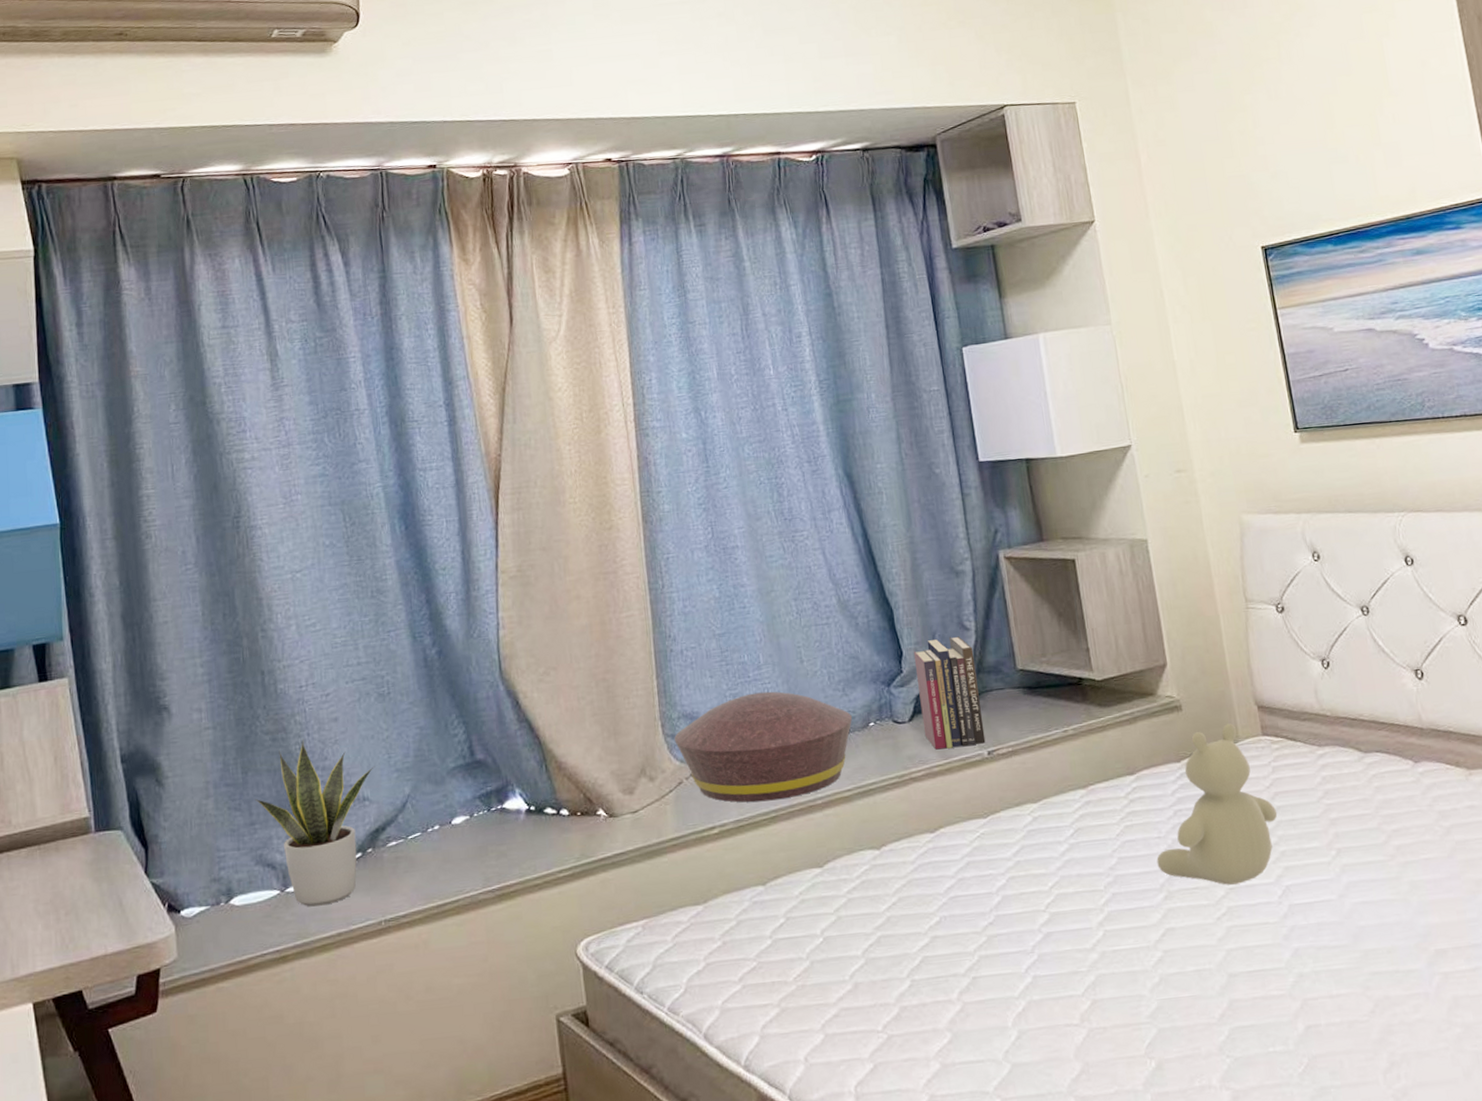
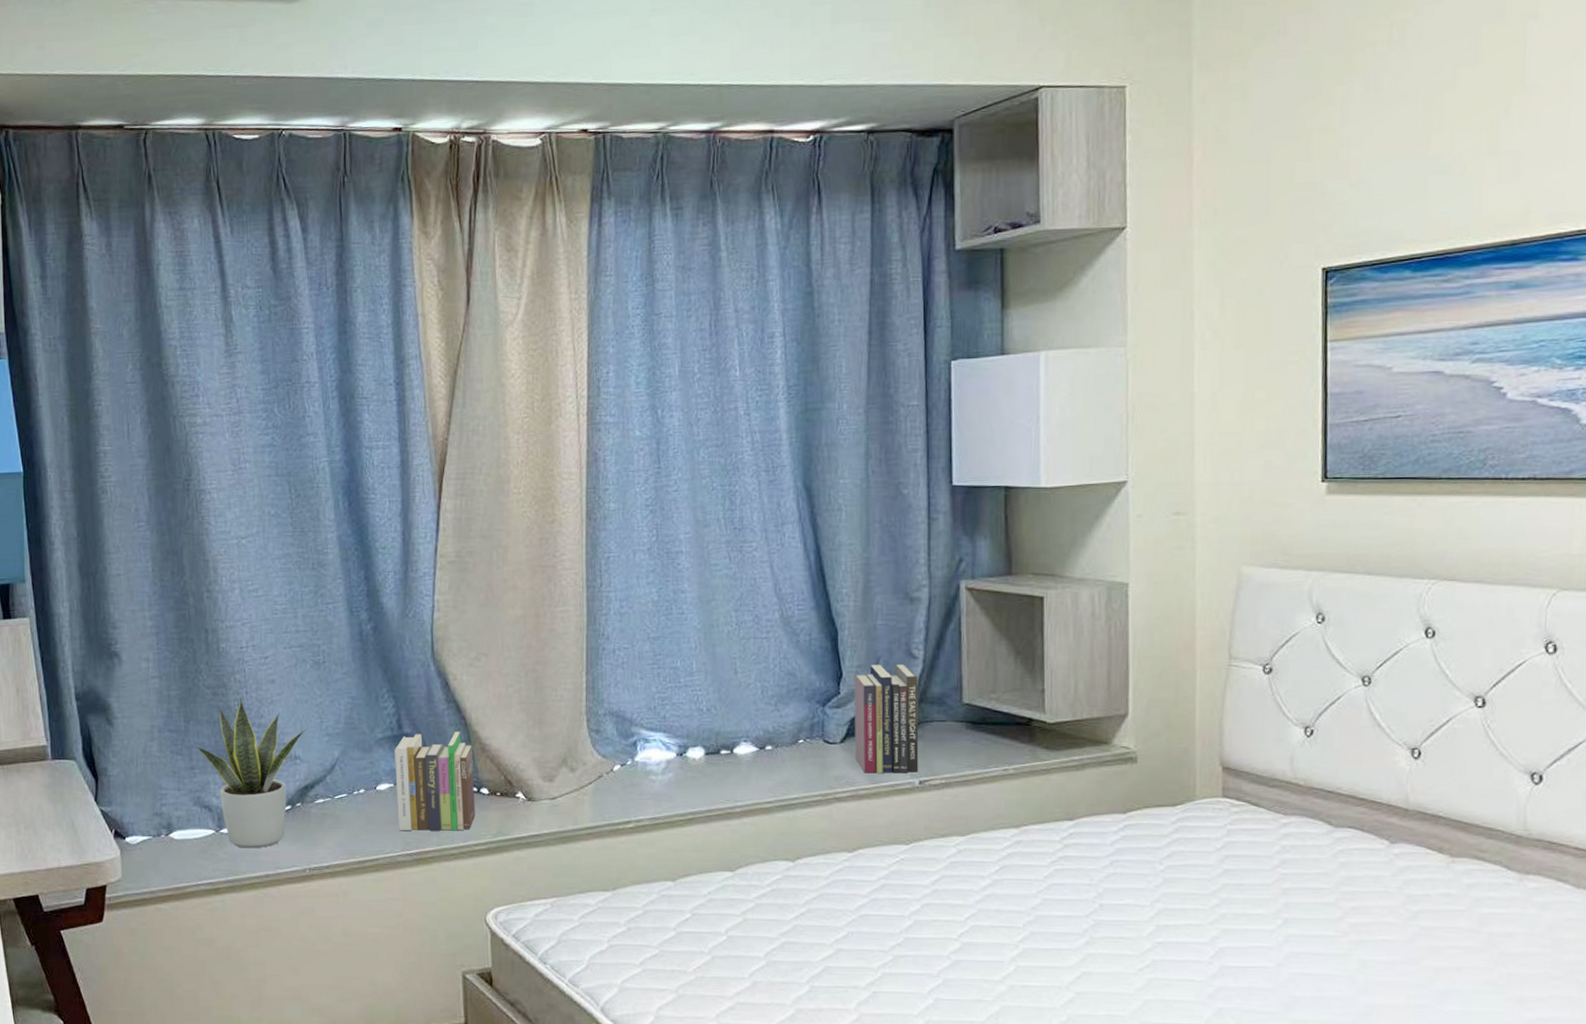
books: none [468,752,557,867] -> present [395,732,476,831]
cushion: present [674,691,853,803] -> none [598,698,782,803]
stuffed bear: present [1156,723,1278,885] -> none [1083,781,1224,939]

